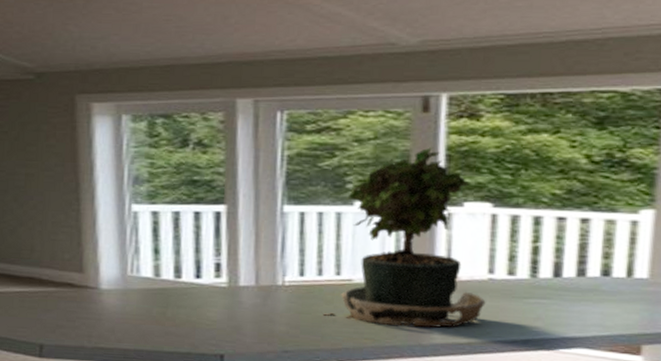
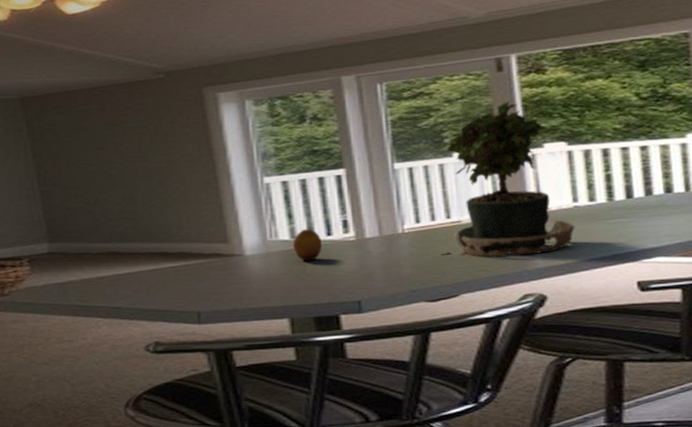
fruit: none [155,267,189,305] -> present [292,228,323,262]

